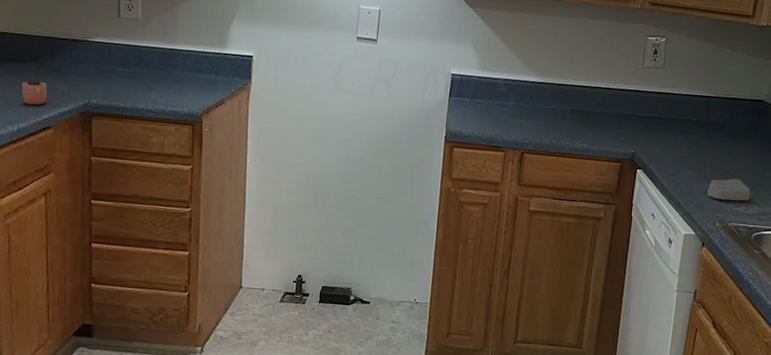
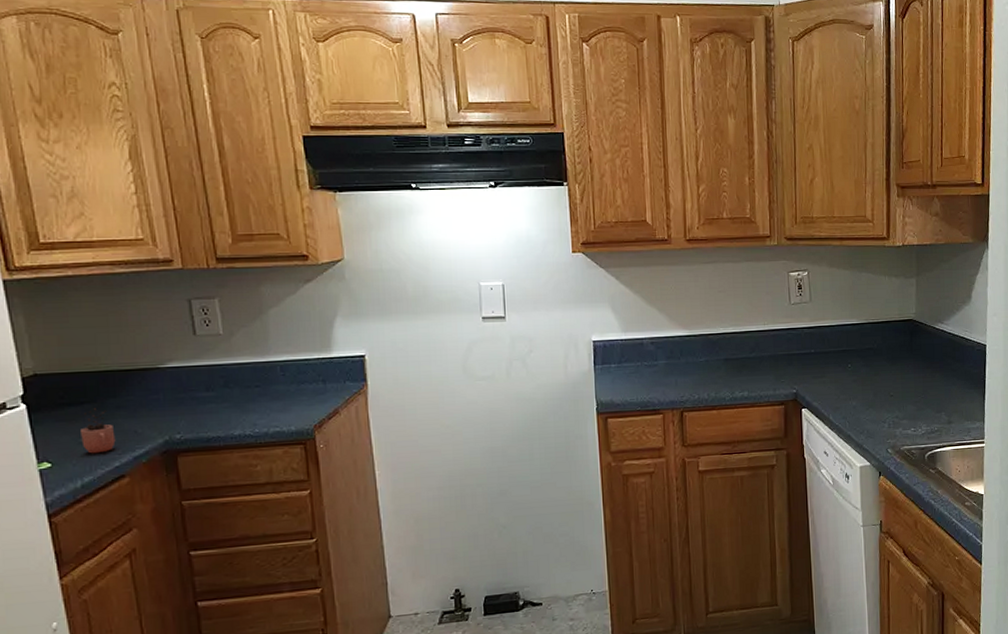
soap bar: present [707,178,751,201] -> none [875,401,917,426]

